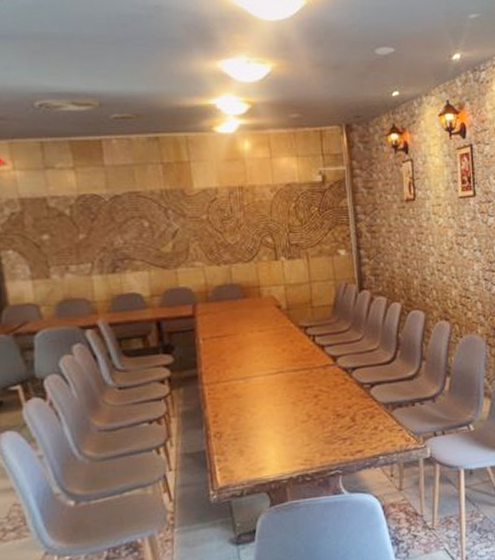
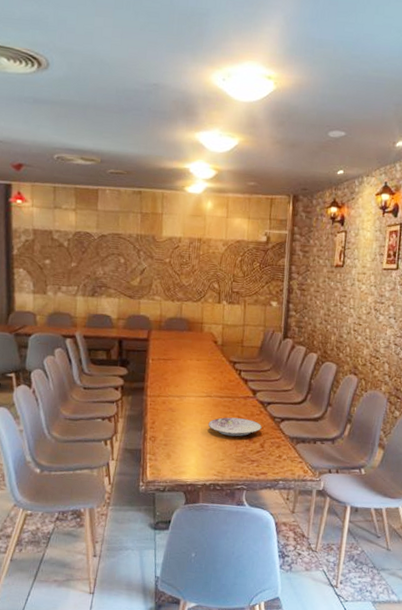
plate: none [284,391,349,415] -> present [208,417,262,437]

